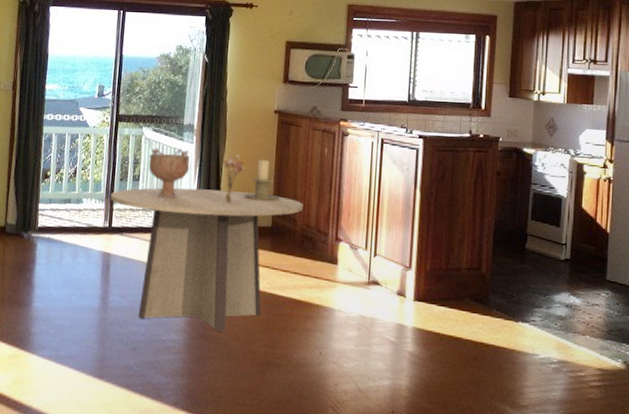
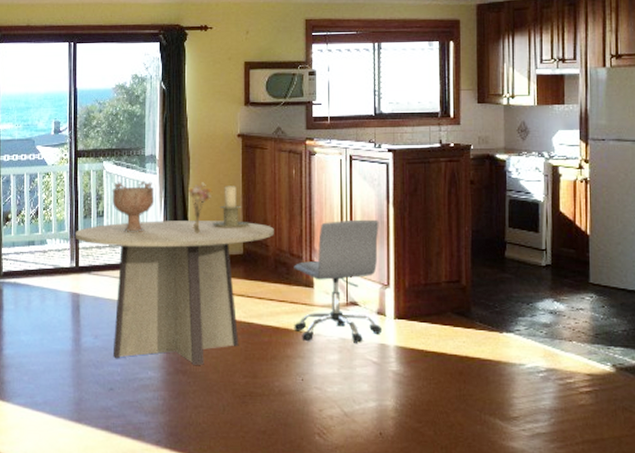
chair: none [315,201,406,322] -> present [294,219,382,343]

